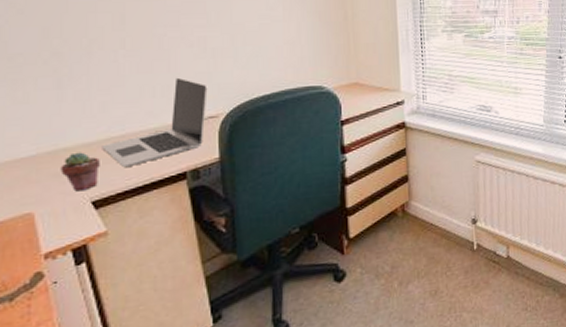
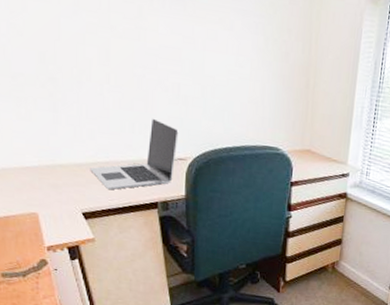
potted succulent: present [60,152,100,192] -> none [58,169,88,203]

